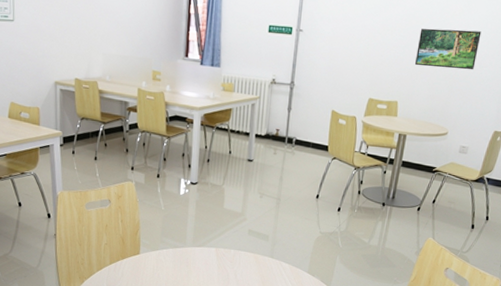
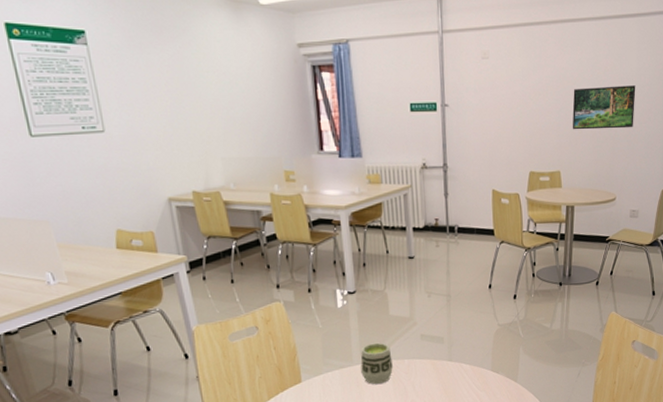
cup: none [192,230,221,268] -> present [360,342,393,385]

